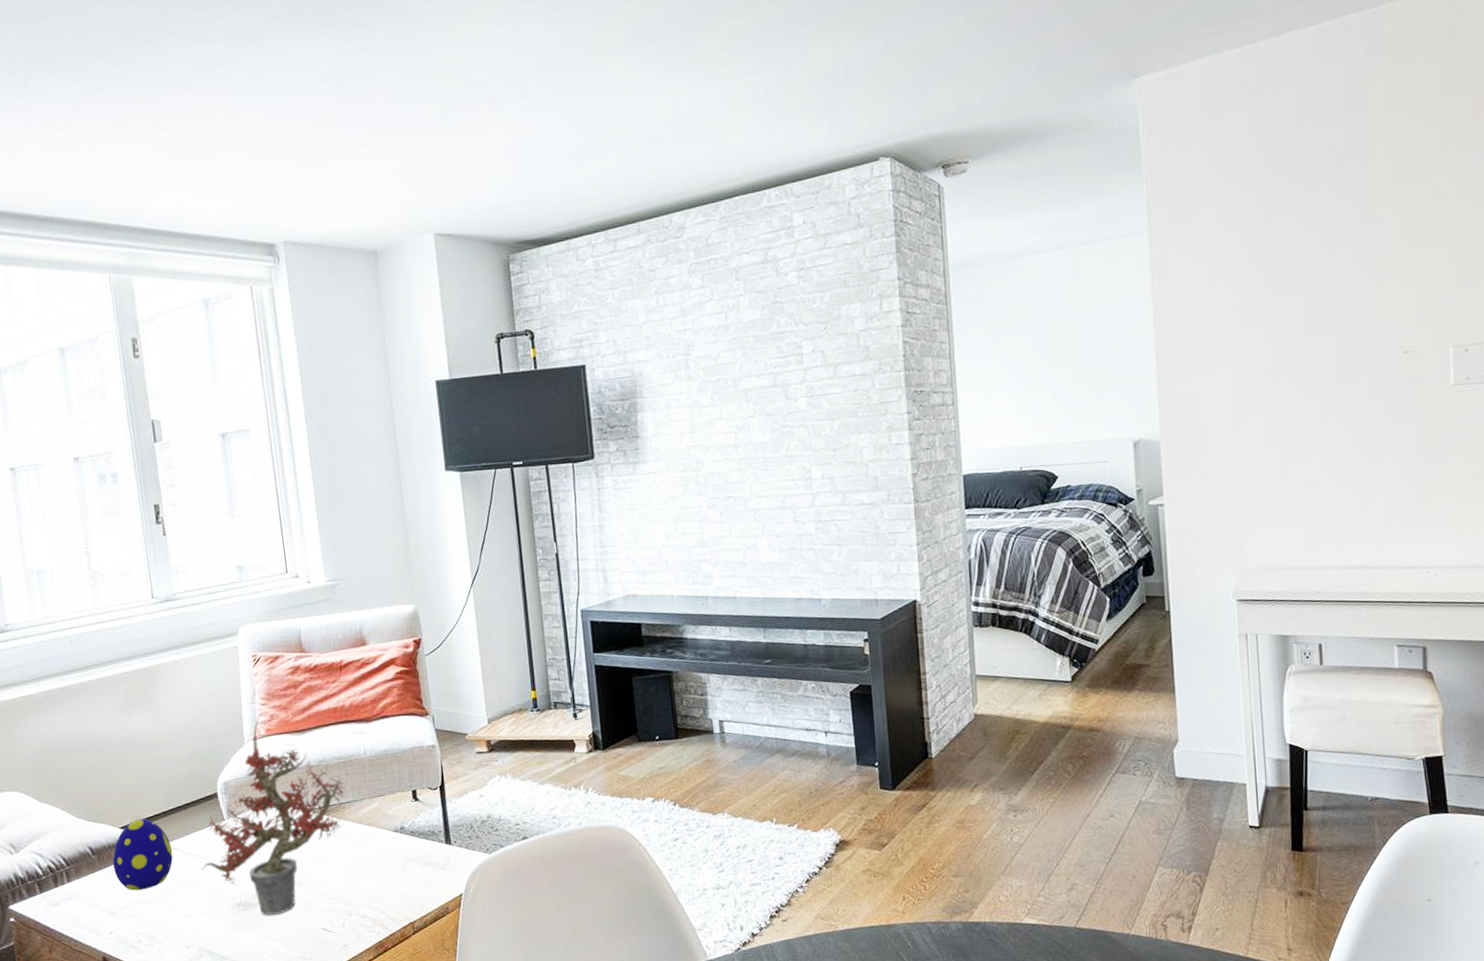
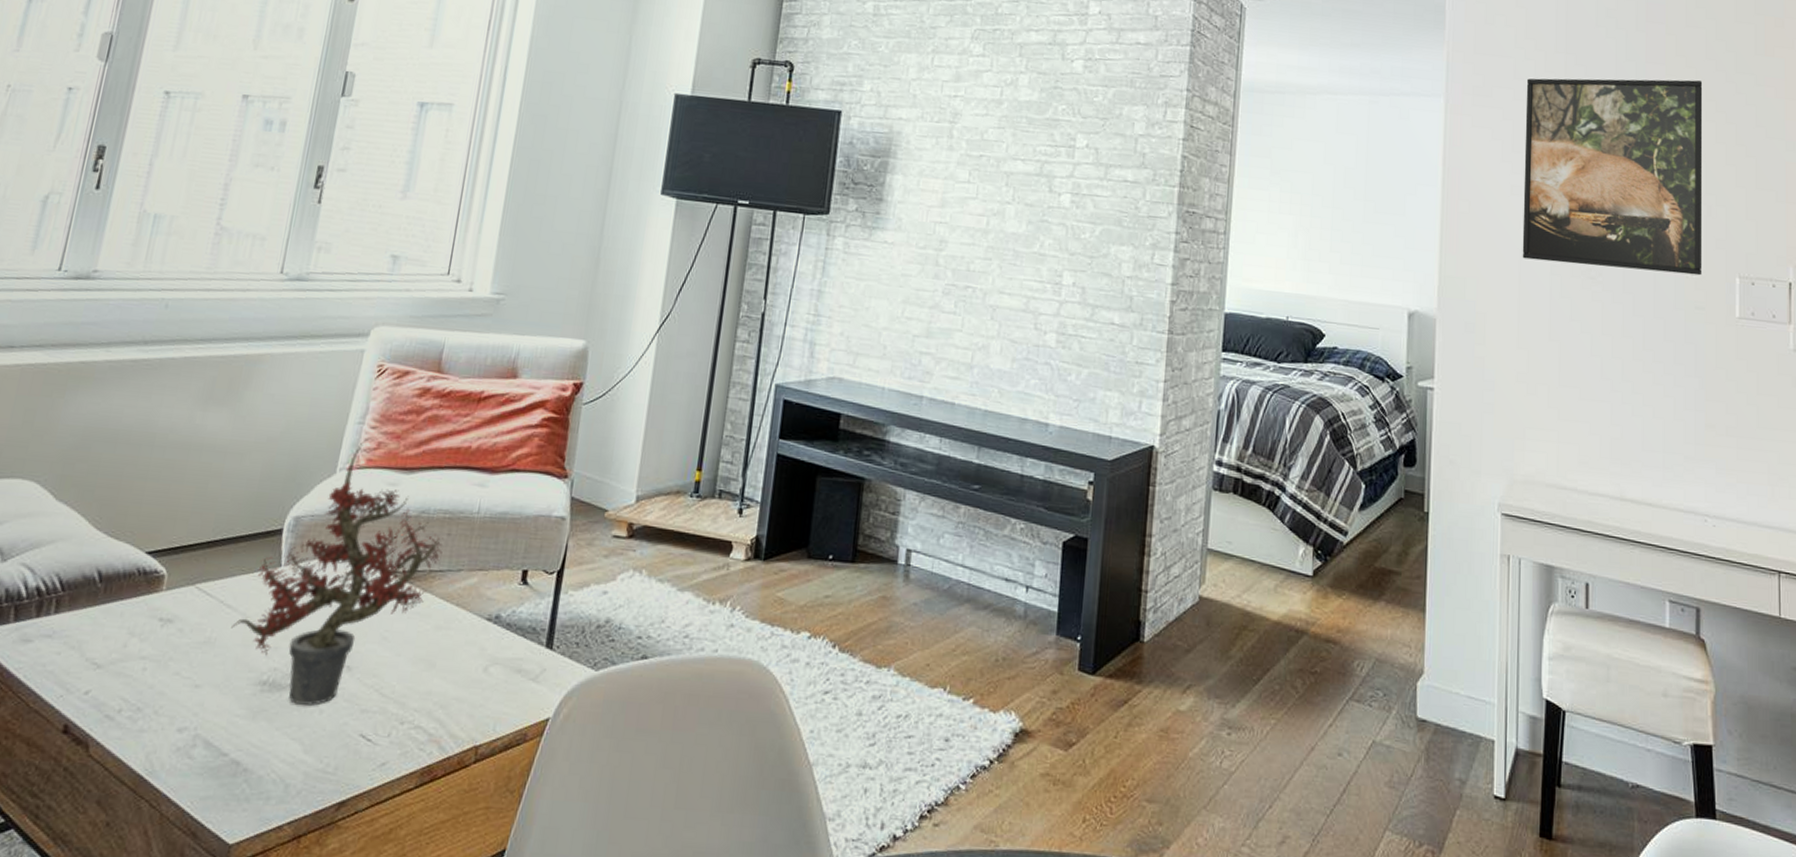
decorative egg: present [112,818,173,891] -> none [119,544,204,641]
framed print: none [1228,162,1416,371] -> present [1522,78,1703,276]

